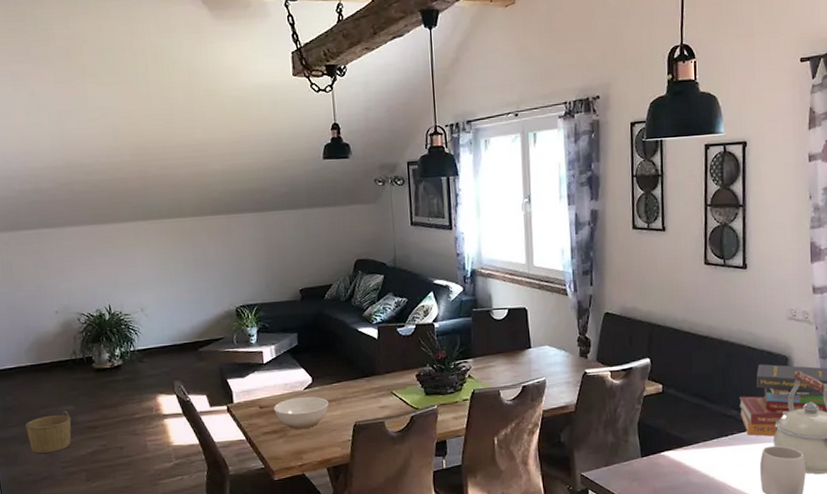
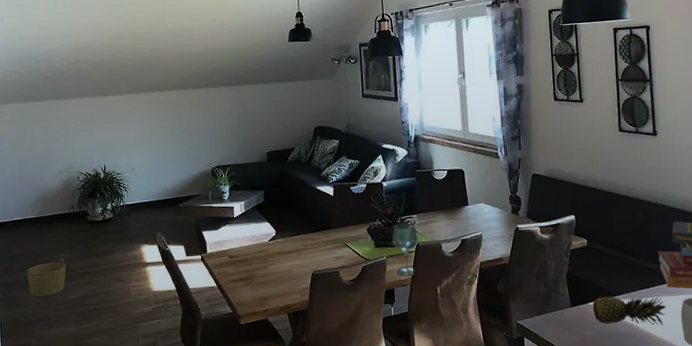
bowl: present [273,396,329,430] -> none [241,247,291,278]
wine glass: none [444,368,474,426] -> present [392,222,419,276]
fruit: none [664,445,744,476] -> present [592,296,666,326]

